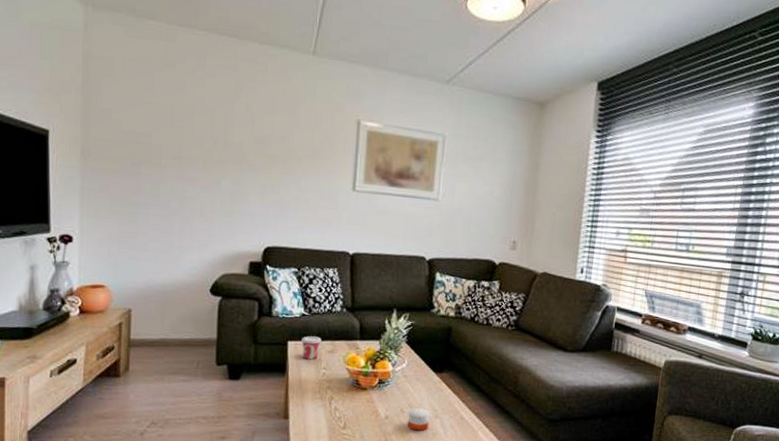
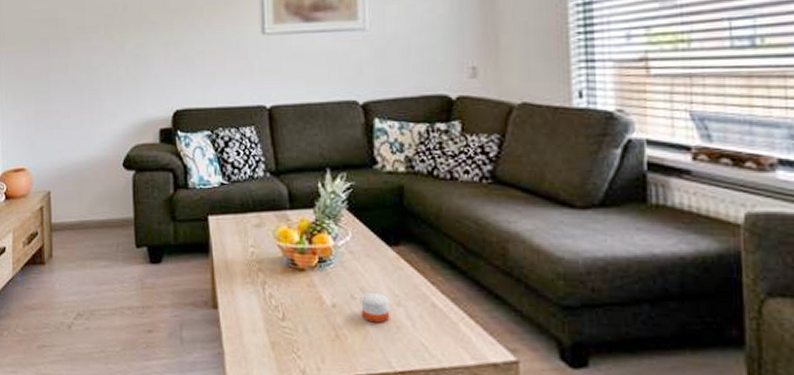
cup: present [301,336,322,359] -> none [223,208,246,236]

